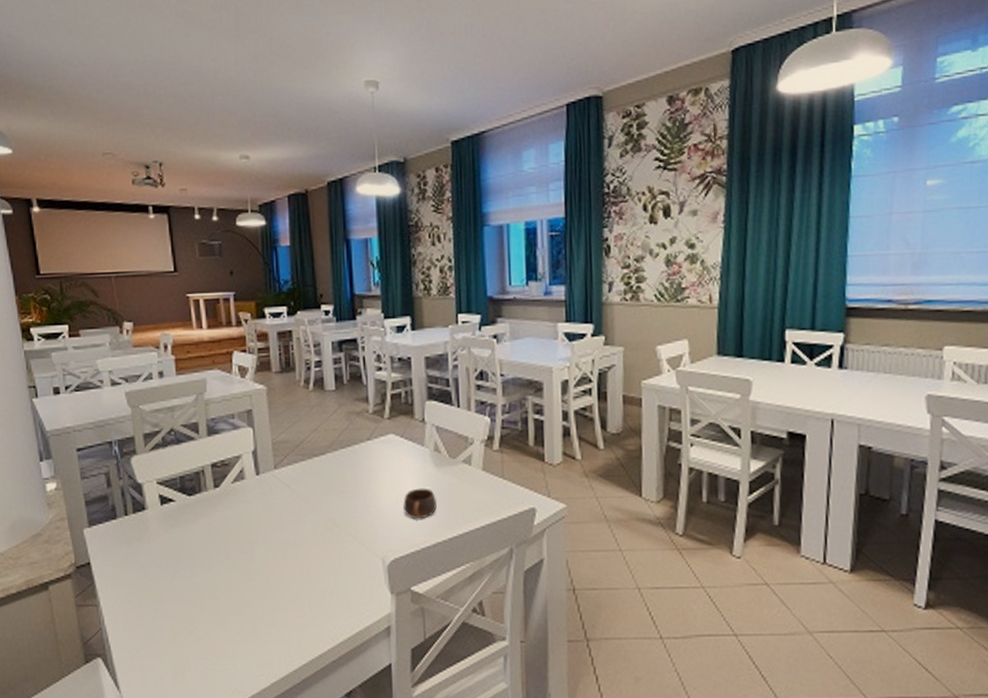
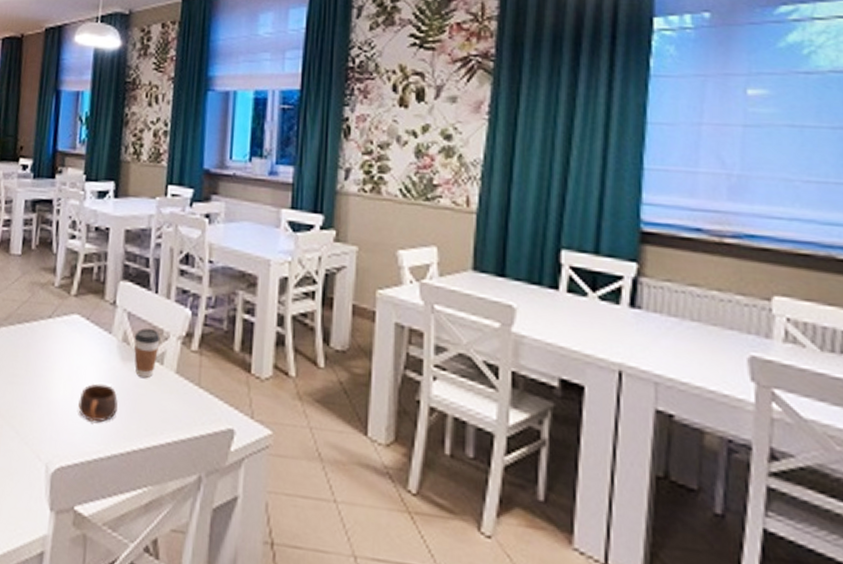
coffee cup: none [444,438,466,478] -> present [134,328,161,378]

